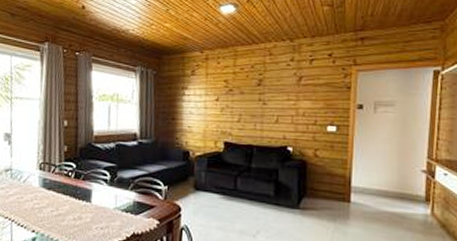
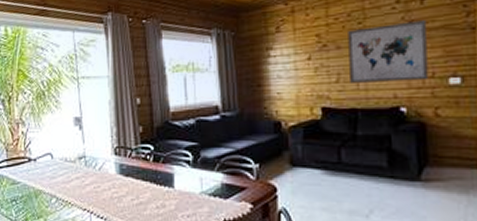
wall art: none [249,77,314,127] -> present [348,20,429,83]

